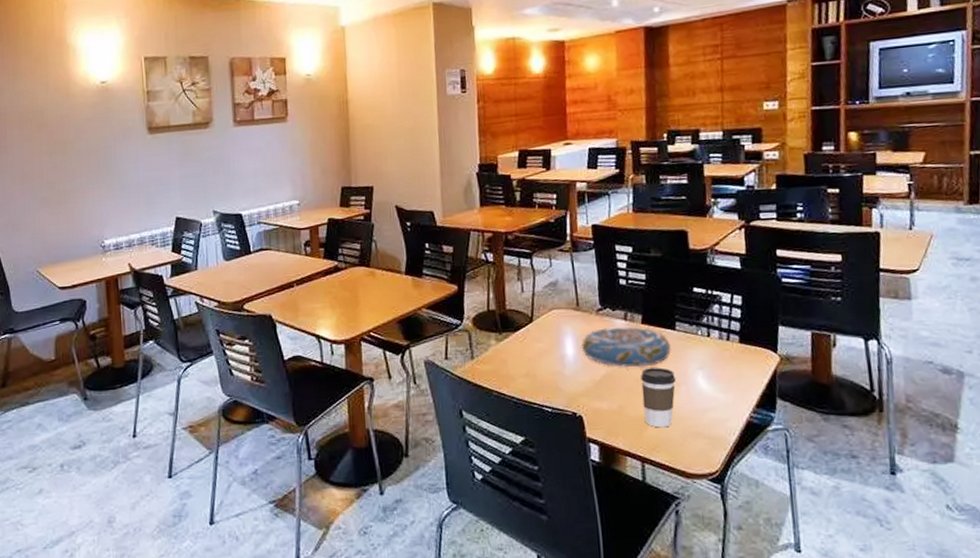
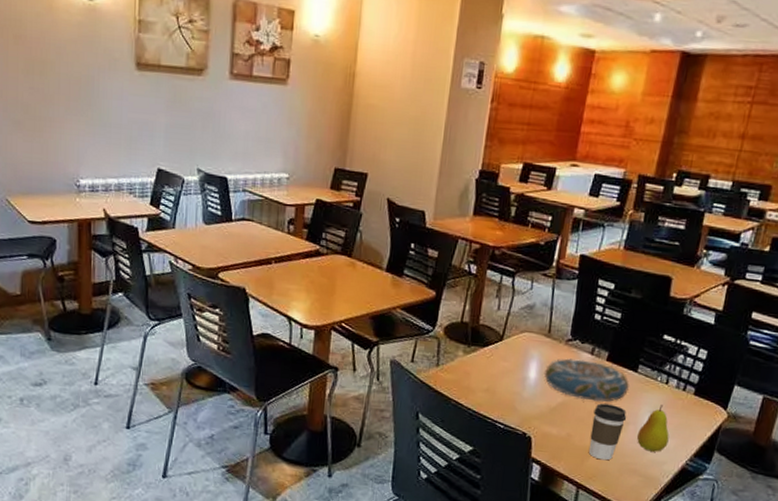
fruit: none [692,359,726,410] -> present [637,405,669,452]

